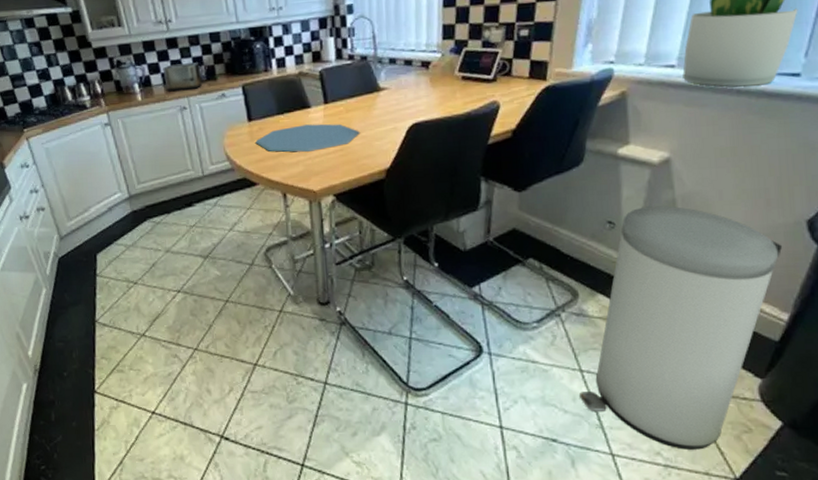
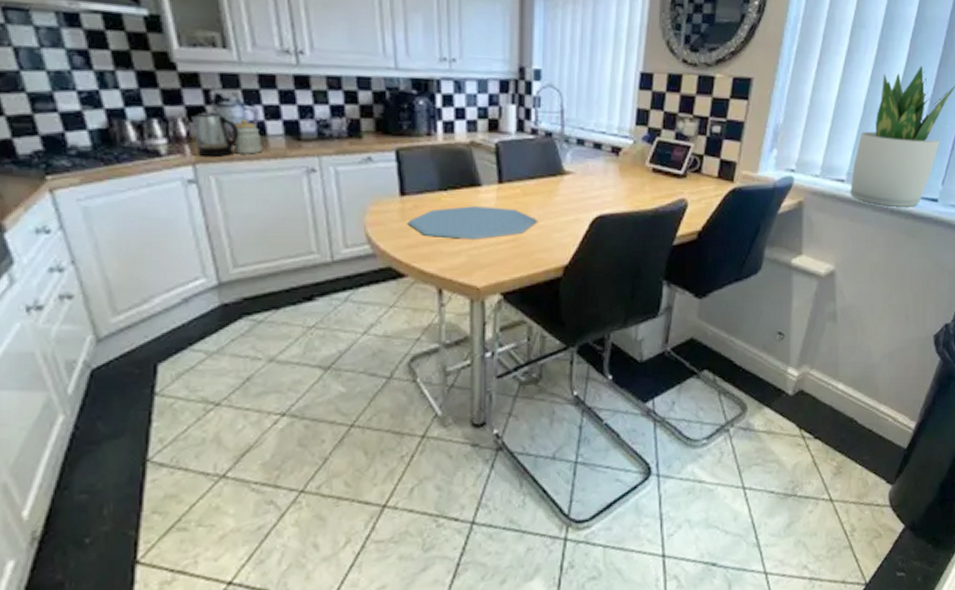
kettle: none [103,73,134,106] -> present [191,112,239,157]
jar: none [128,75,149,102] -> present [230,119,262,155]
toaster: present [163,62,202,92] -> none [285,110,341,147]
pedal bin: present [580,206,783,450] -> none [741,318,915,561]

